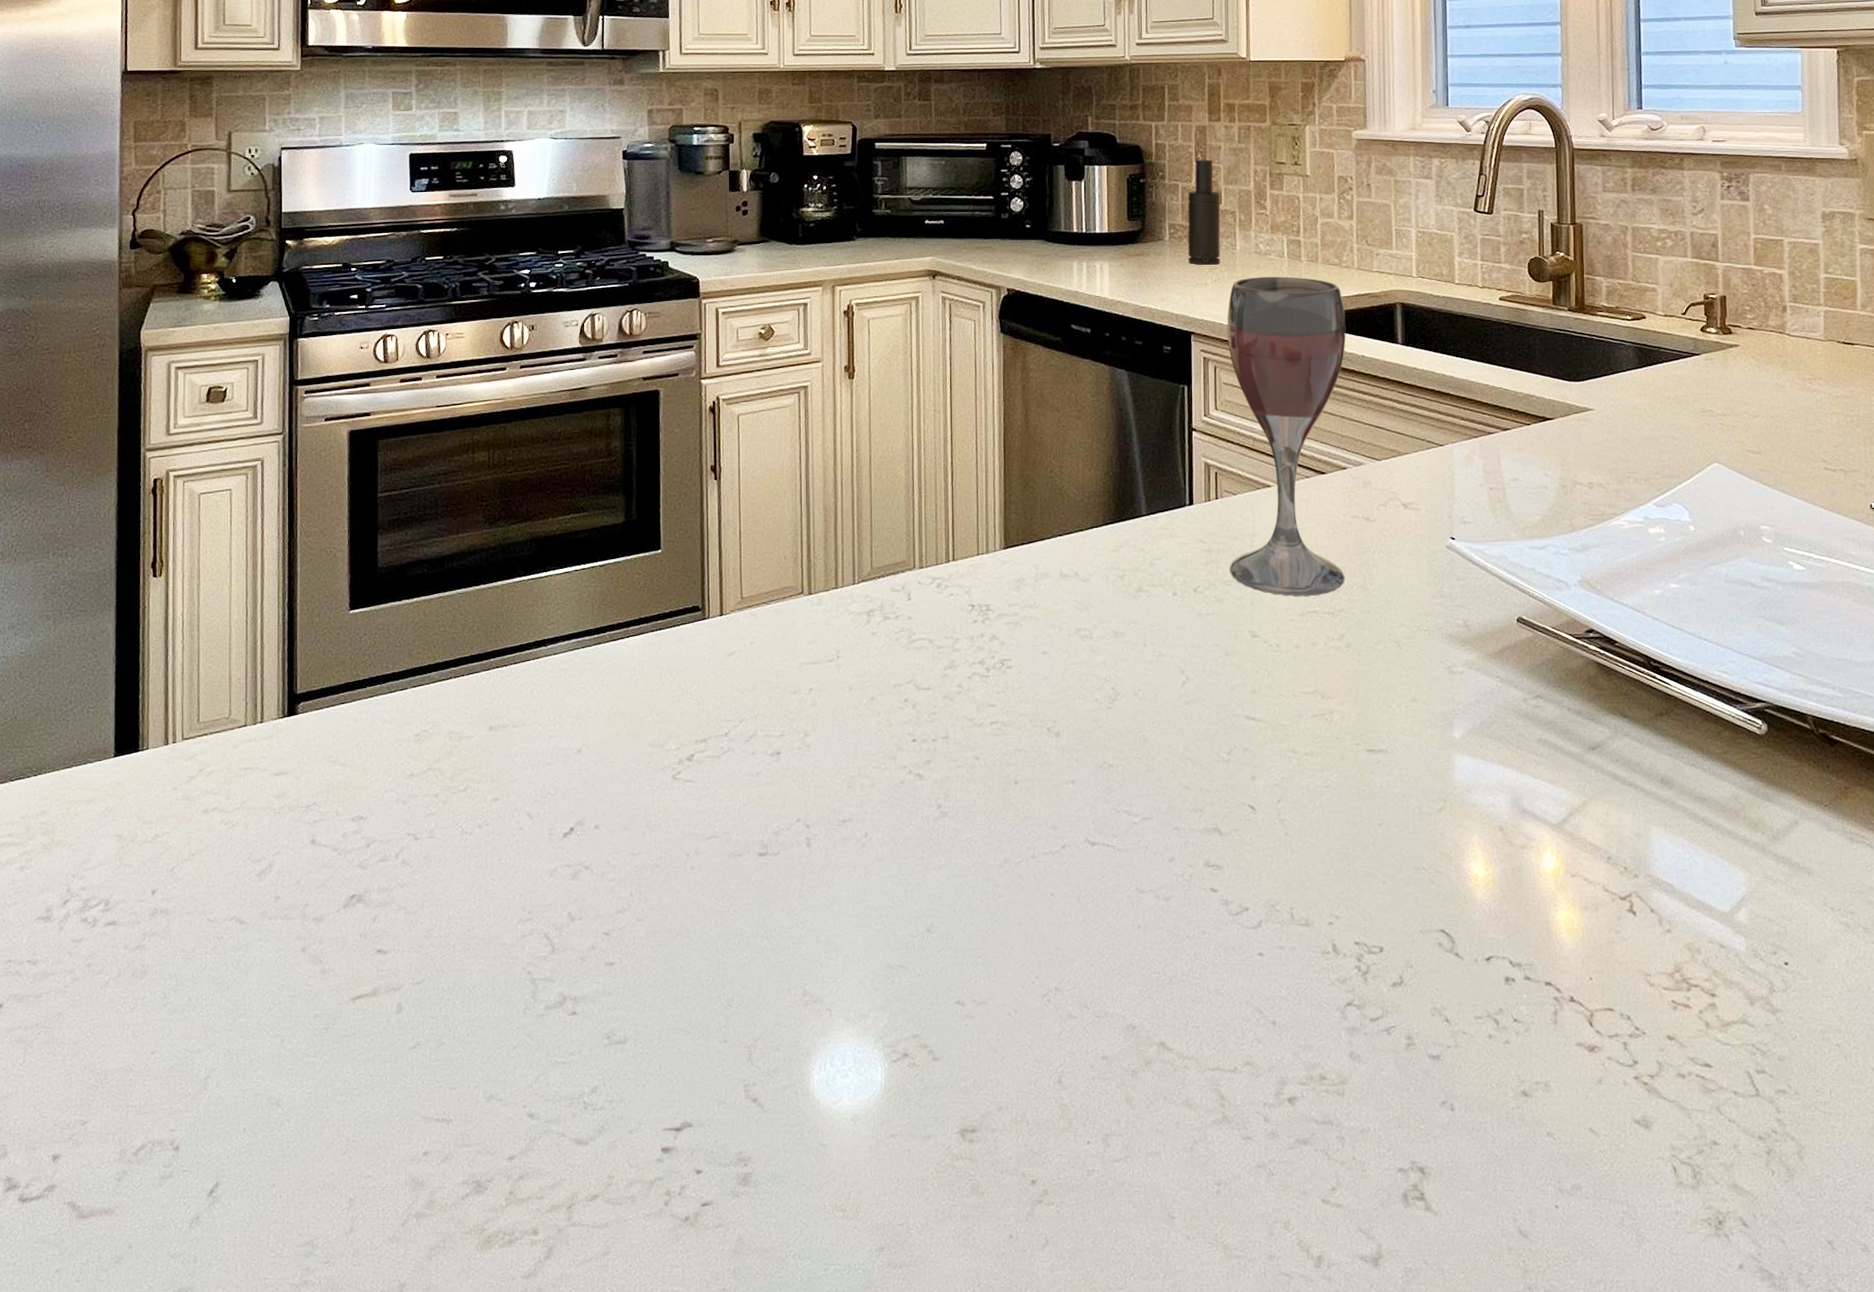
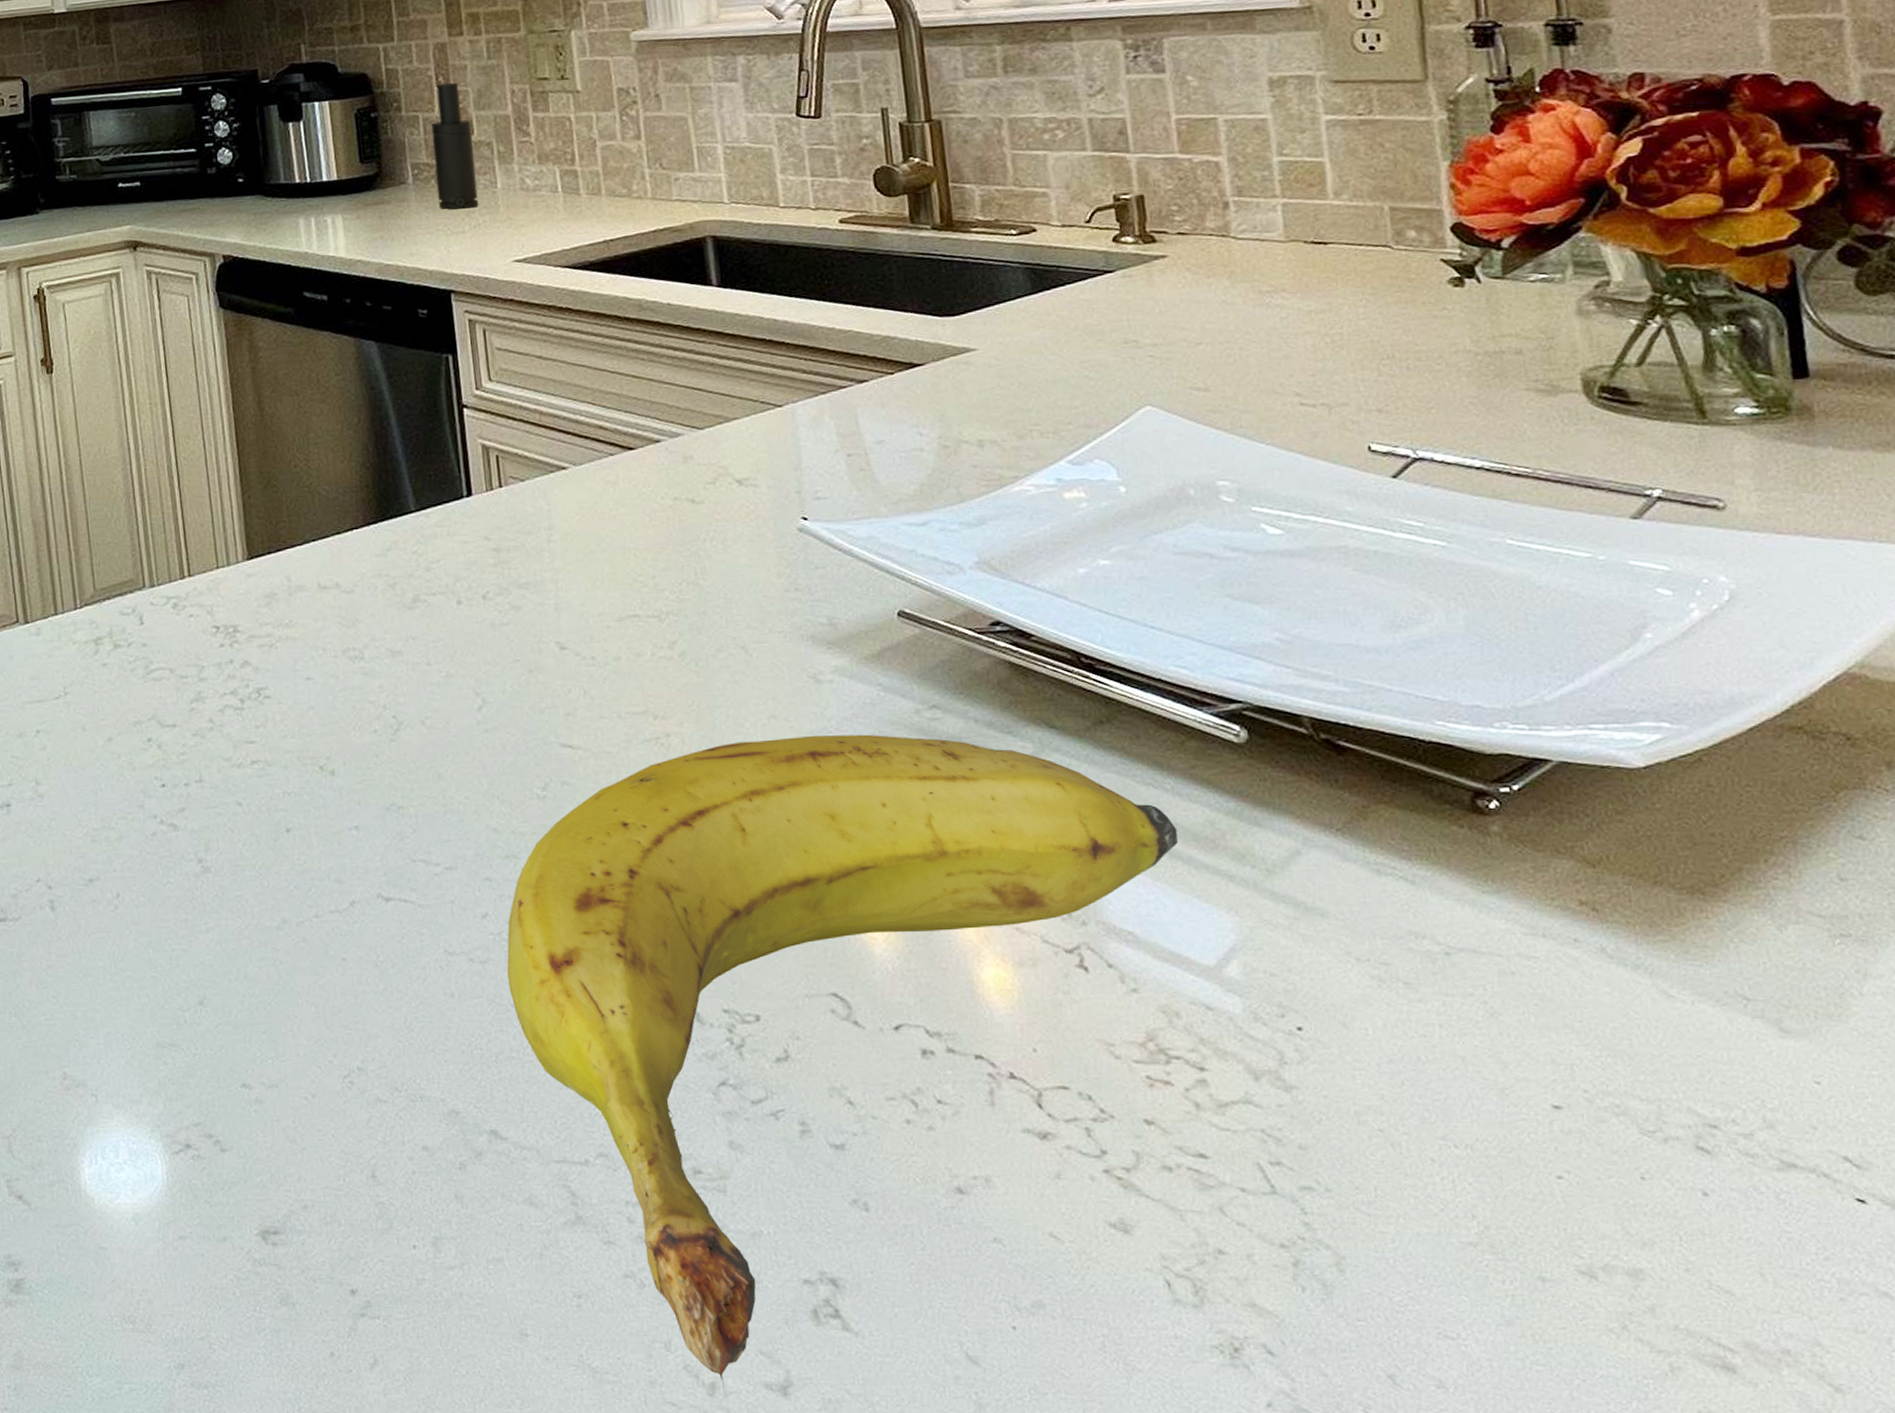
banana: none [1185,716,1711,1261] -> present [507,734,1178,1388]
cup: present [1227,277,1346,597] -> none [493,214,672,600]

